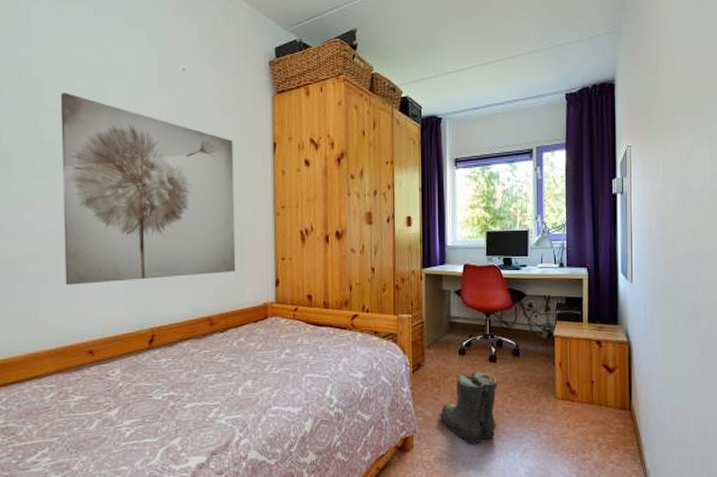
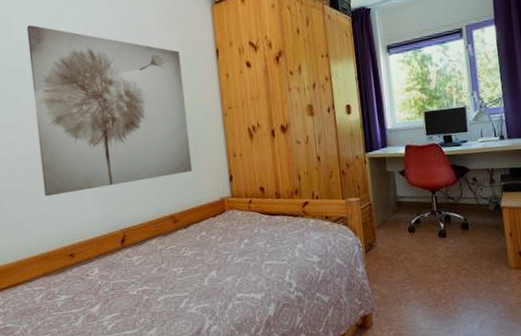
boots: present [437,372,498,444] -> none [393,247,452,318]

